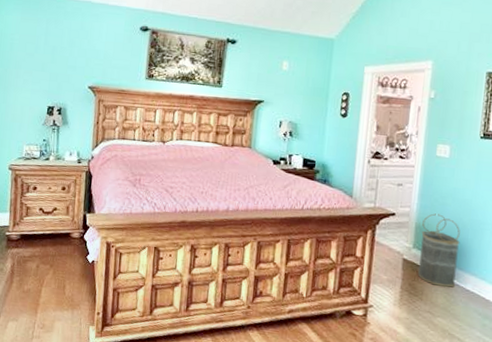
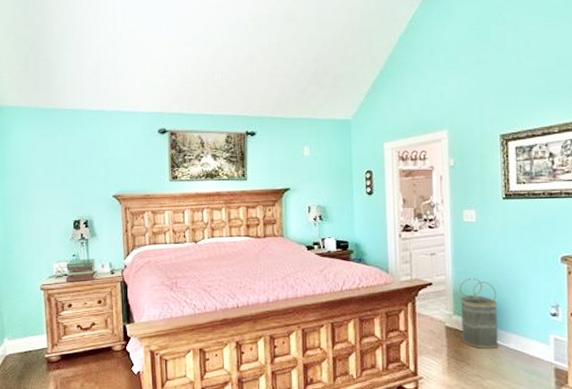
books: none [33,144,64,167] -> present [65,258,97,283]

